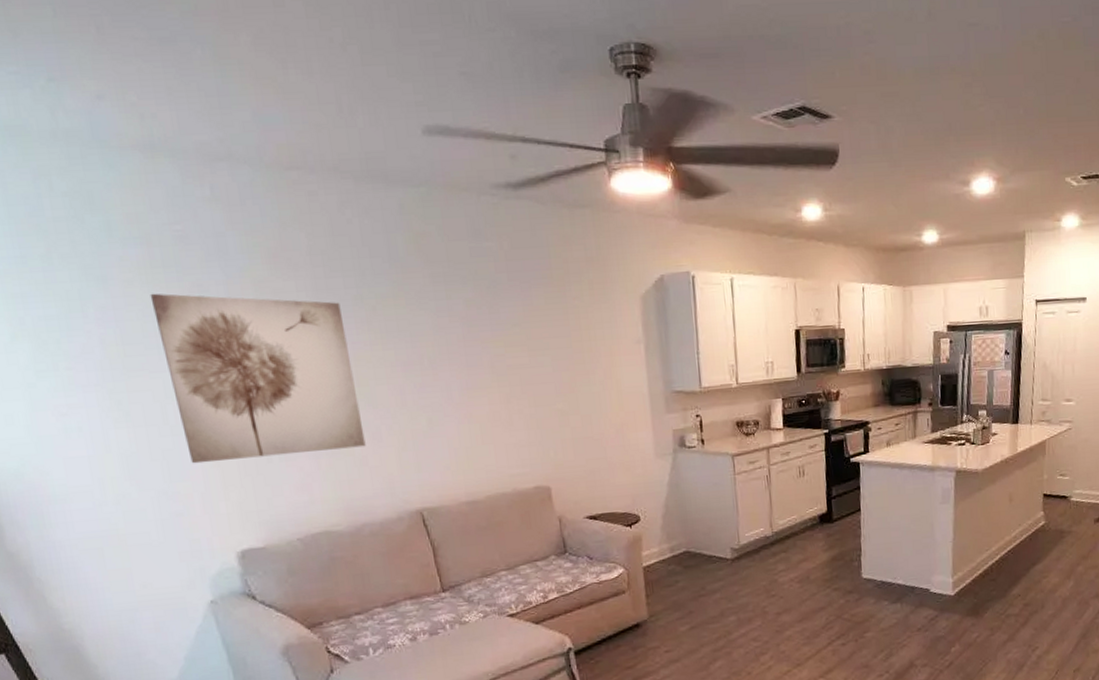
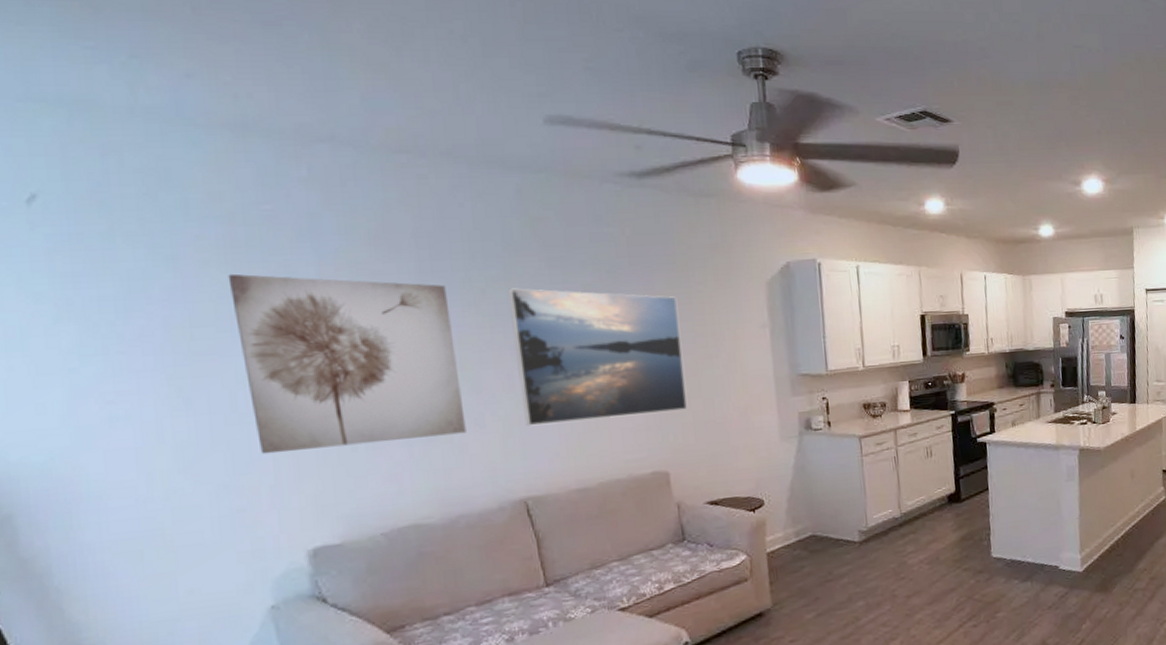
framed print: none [395,304,566,441] -> present [507,288,687,427]

